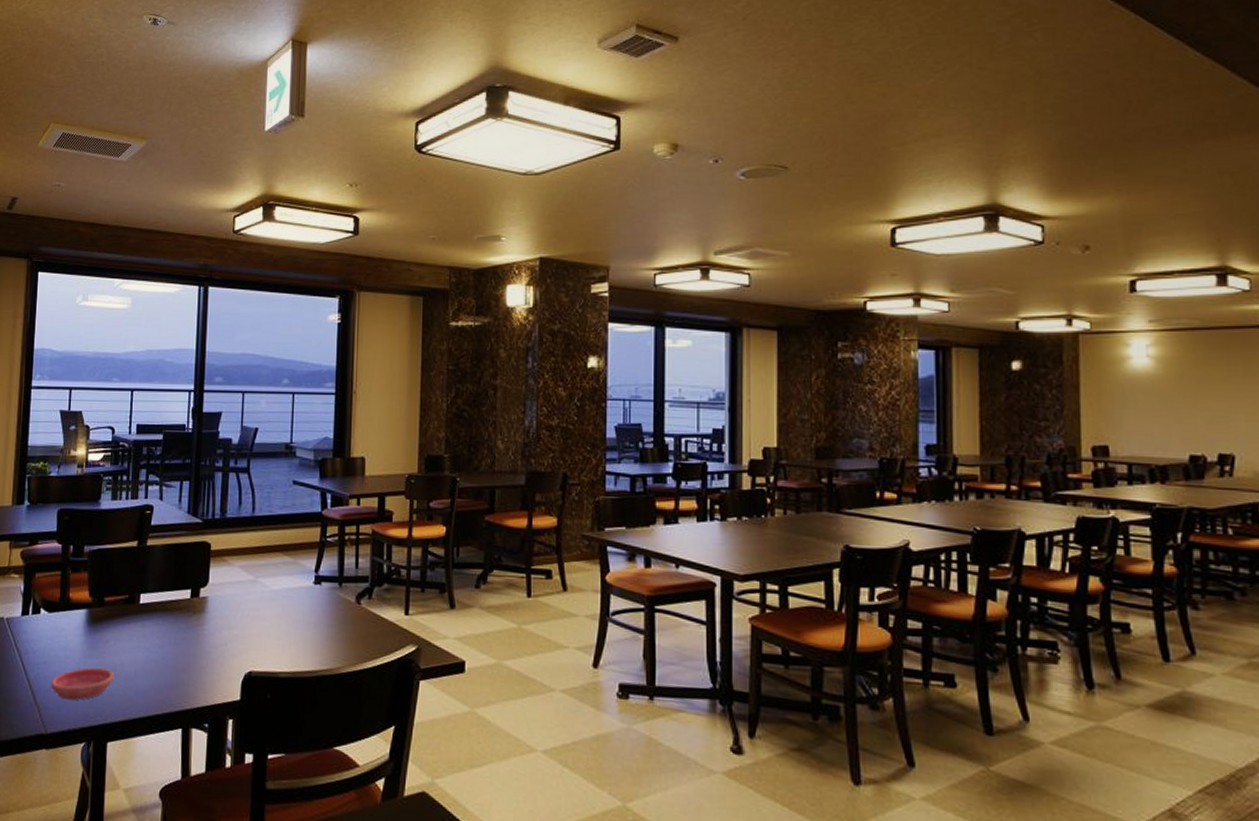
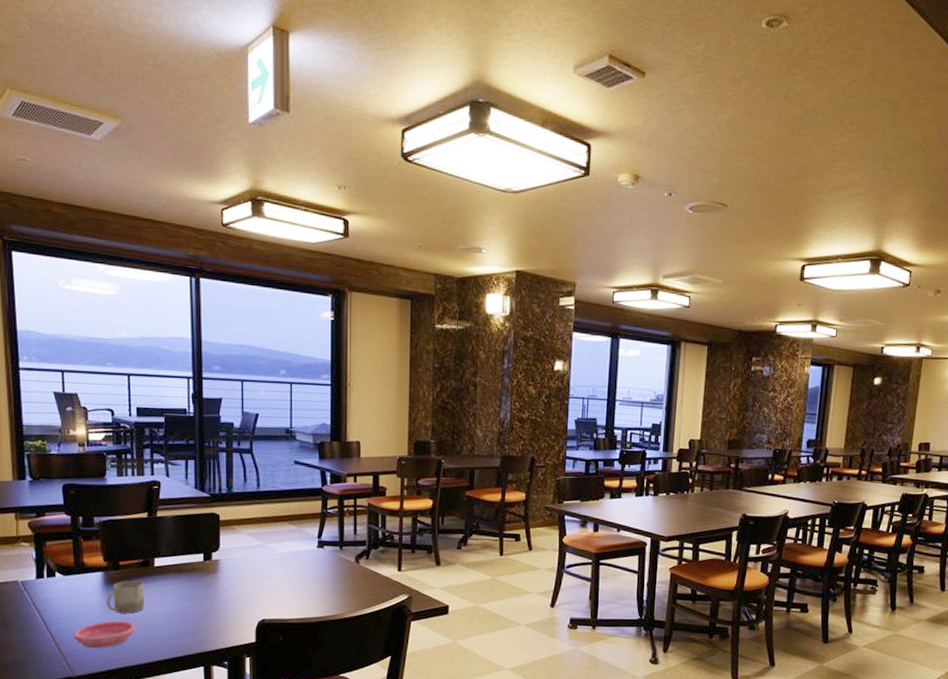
cup: none [86,620,127,660] -> present [105,580,145,614]

